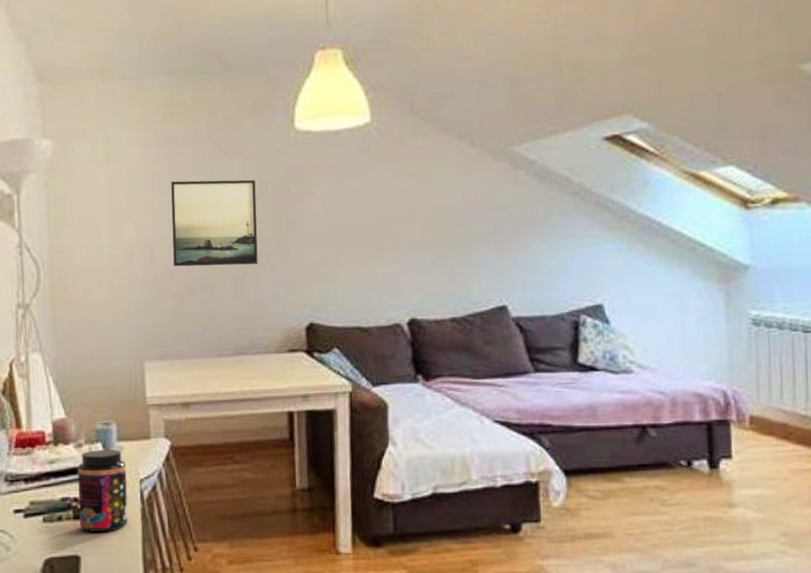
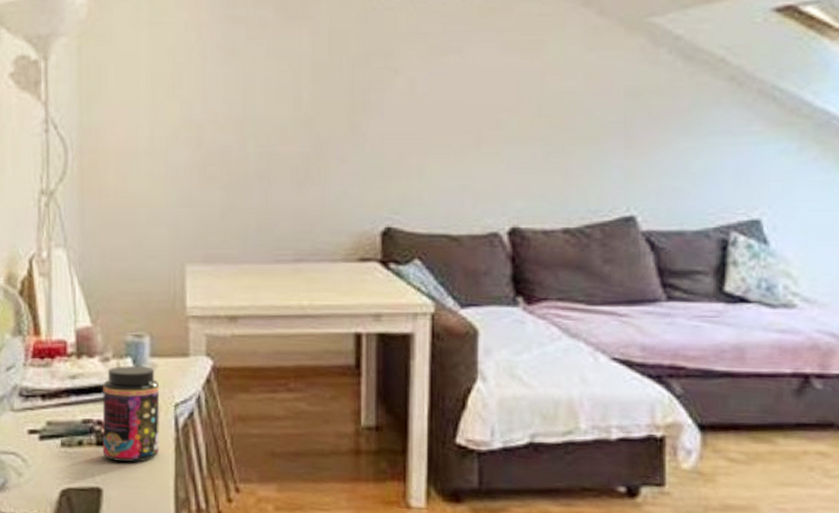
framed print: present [171,179,258,267] -> none [224,49,328,154]

